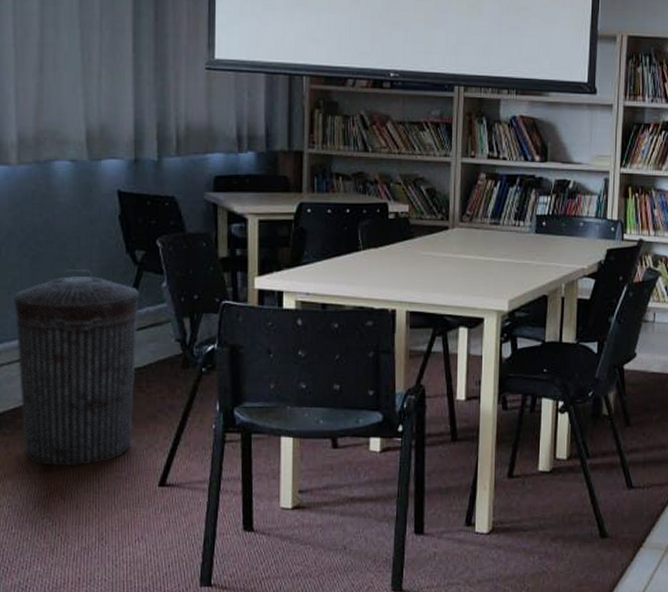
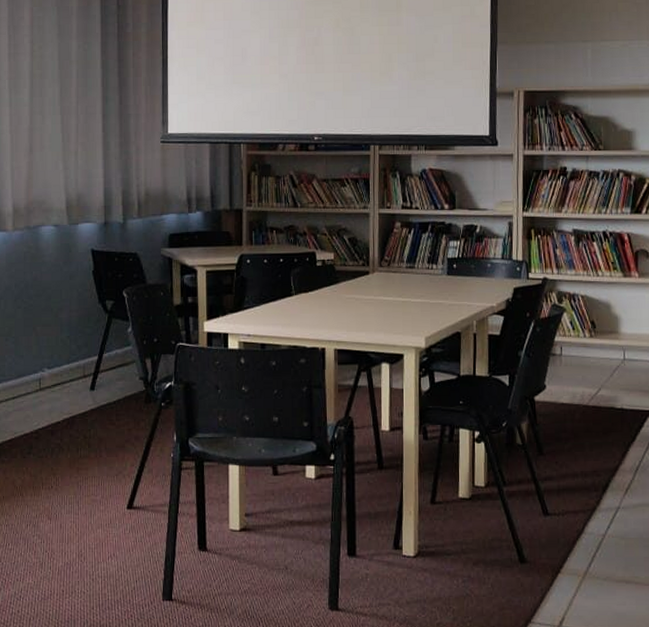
trash can: present [13,268,139,467] -> none [10,317,110,491]

